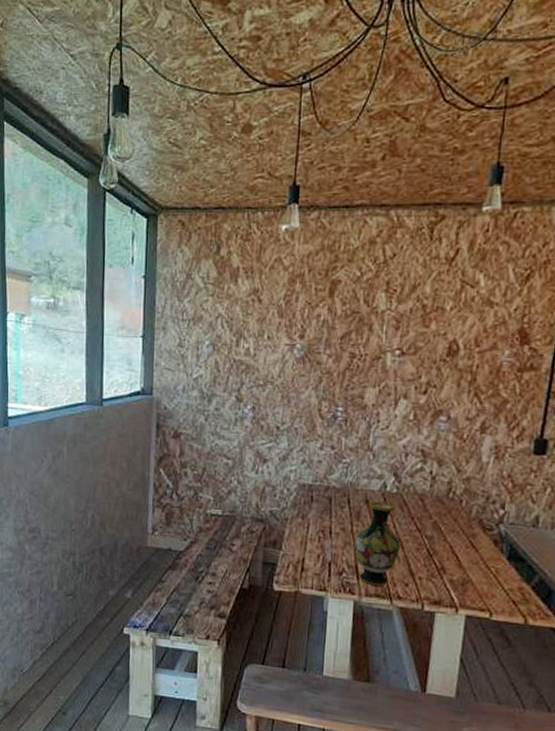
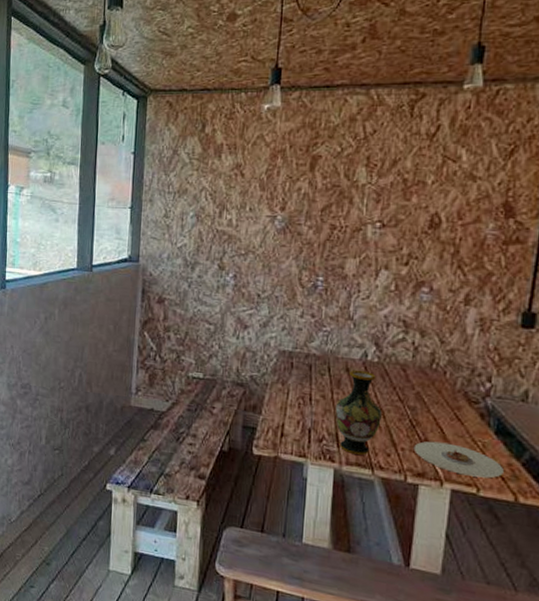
plate: none [430,569,515,603] -> present [413,441,504,478]

